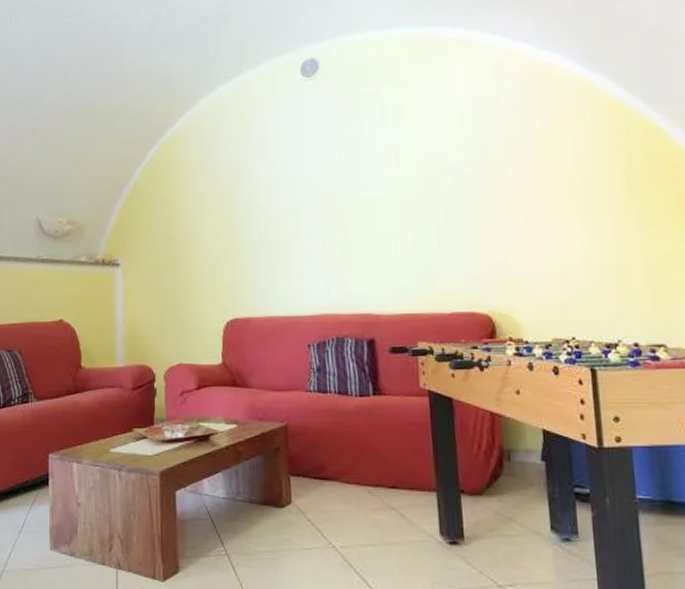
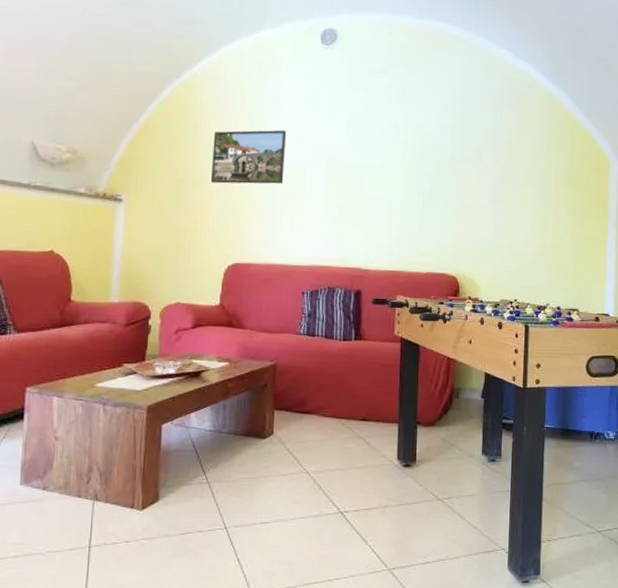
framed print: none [200,173,276,238] -> present [210,130,286,184]

